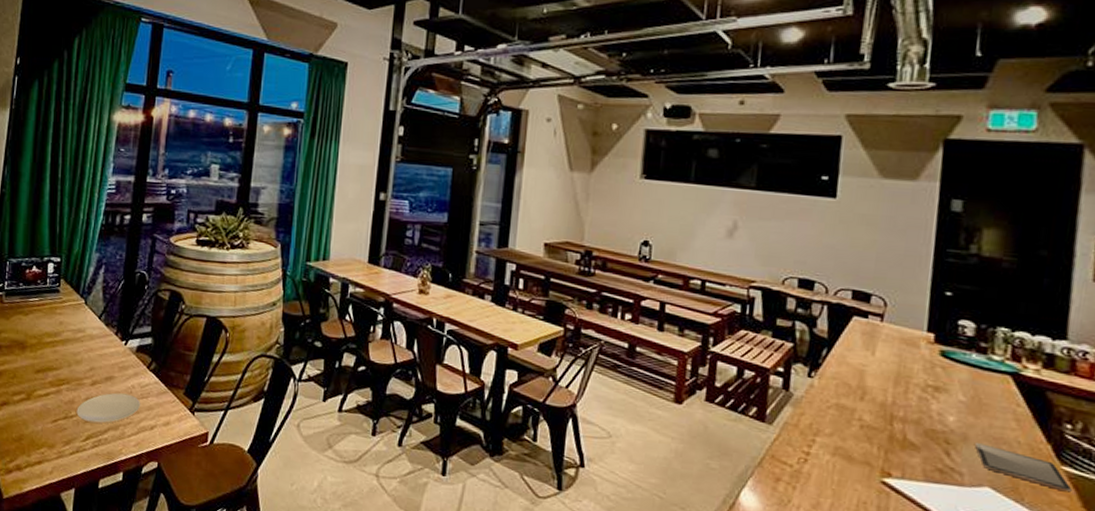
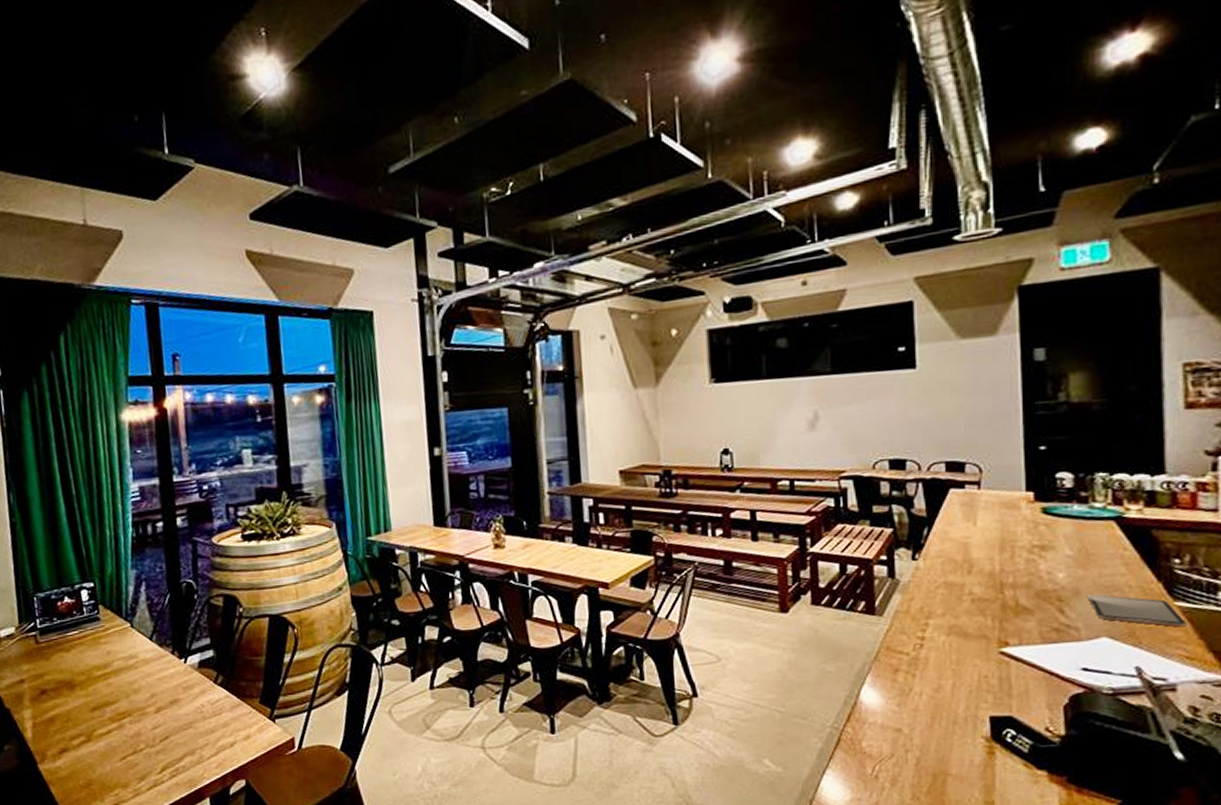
plate: present [76,392,141,424] -> none [145,714,215,753]

